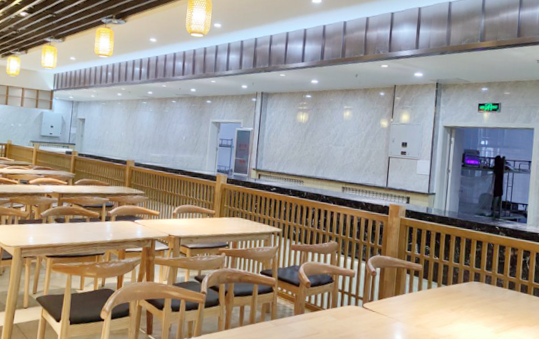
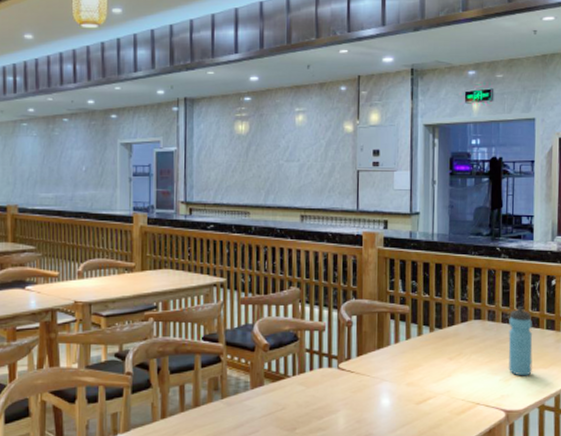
water bottle: none [499,275,522,331] -> present [507,307,533,376]

